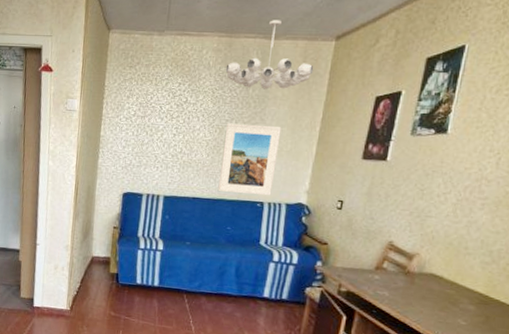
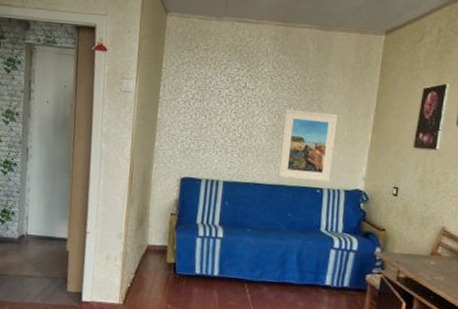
chandelier: present [225,20,314,90] -> none [283,12,367,78]

